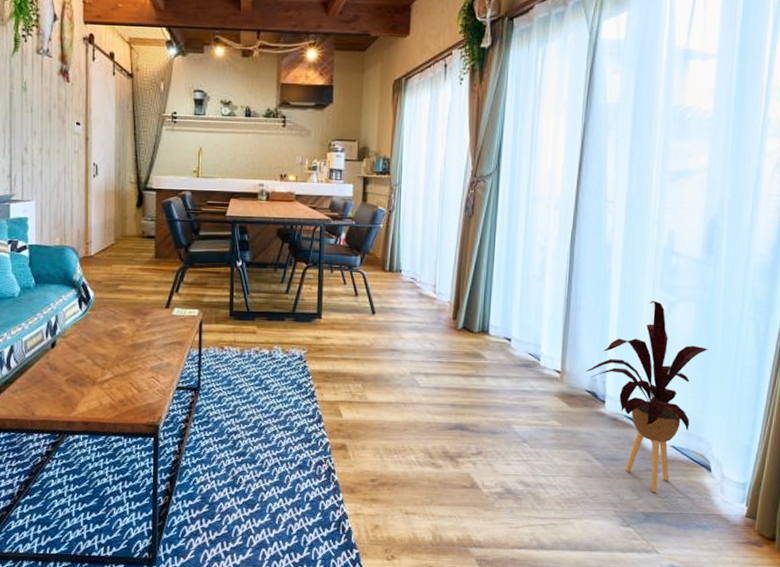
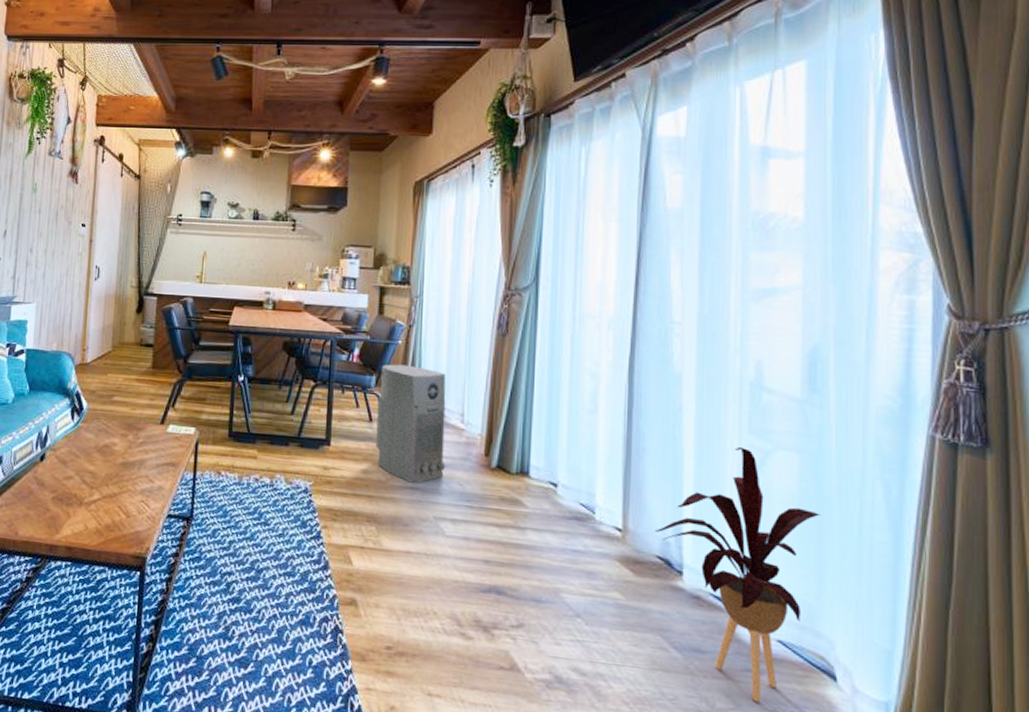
air purifier: none [361,245,421,346] -> present [375,364,446,483]

